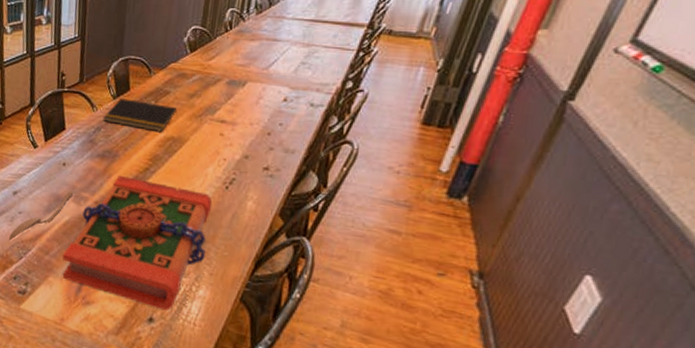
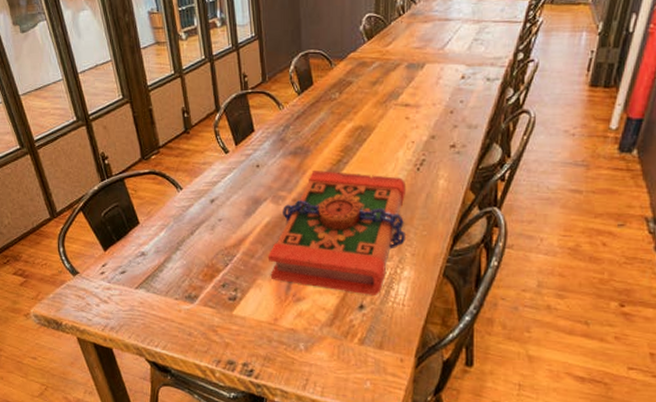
spoon: present [9,190,74,241] -> none [212,191,271,249]
notepad: present [103,98,177,132] -> none [291,93,361,122]

